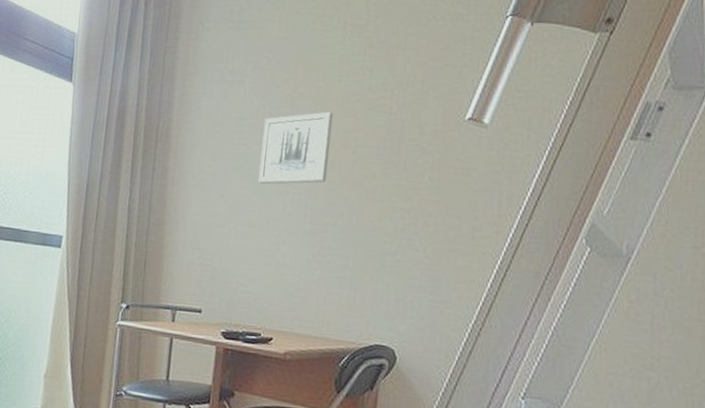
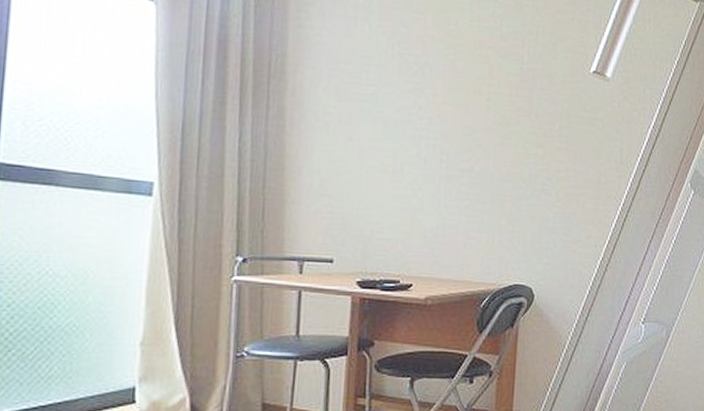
wall art: present [258,111,333,185] -> none [390,56,466,129]

